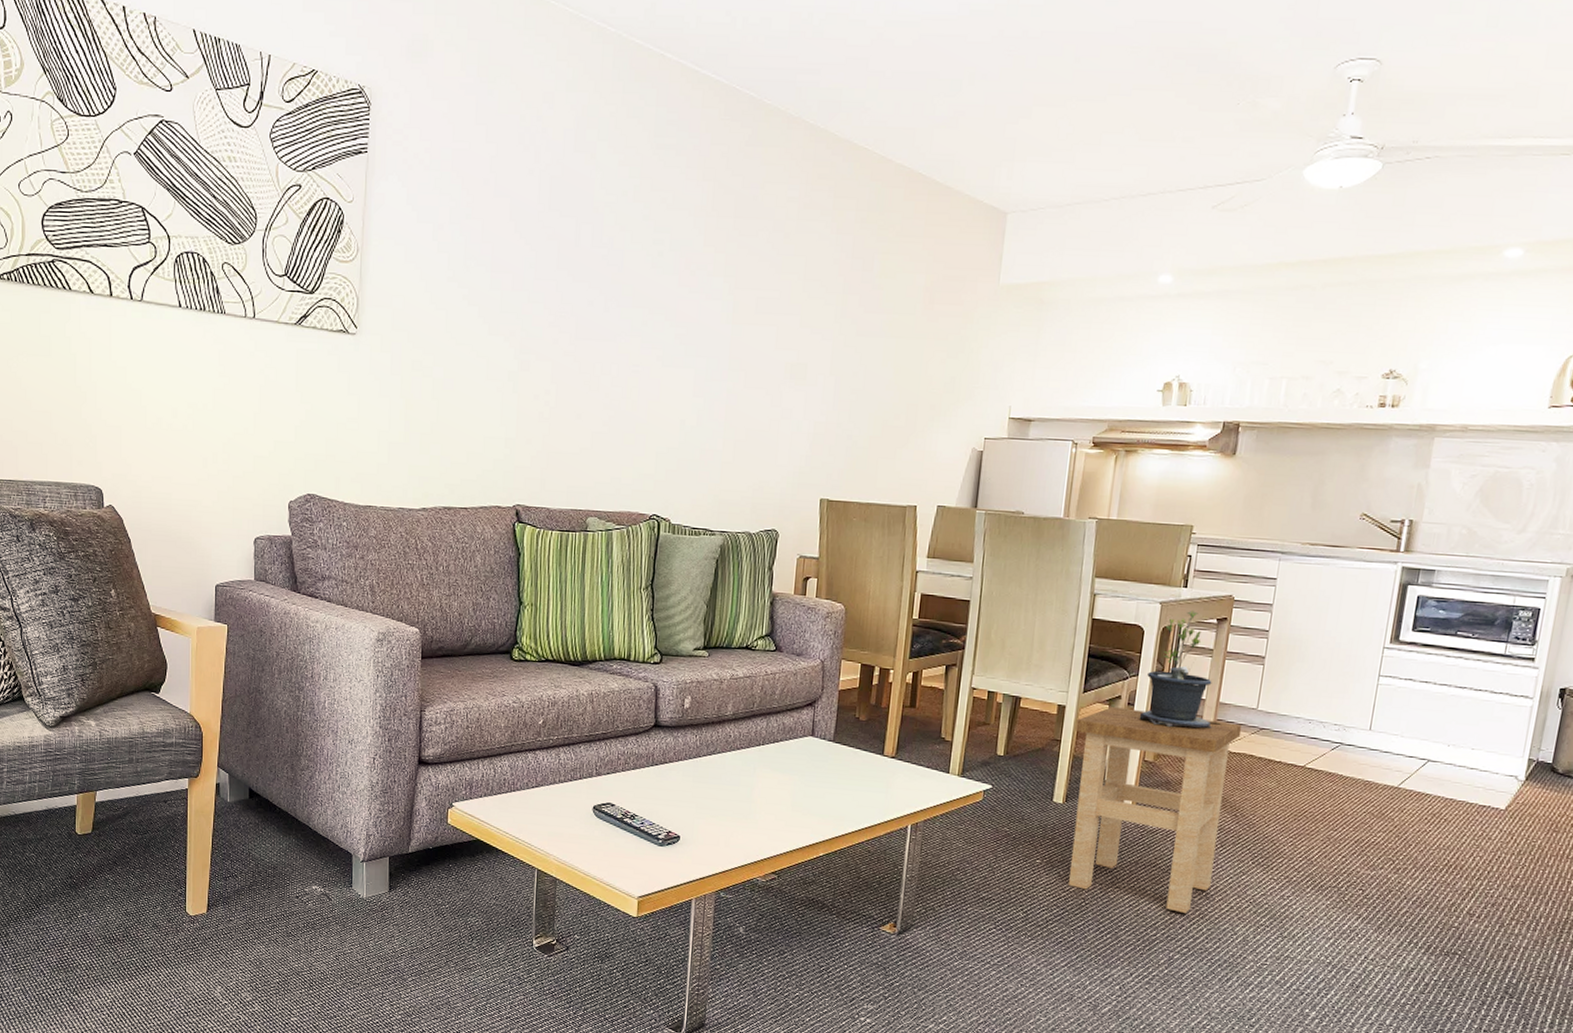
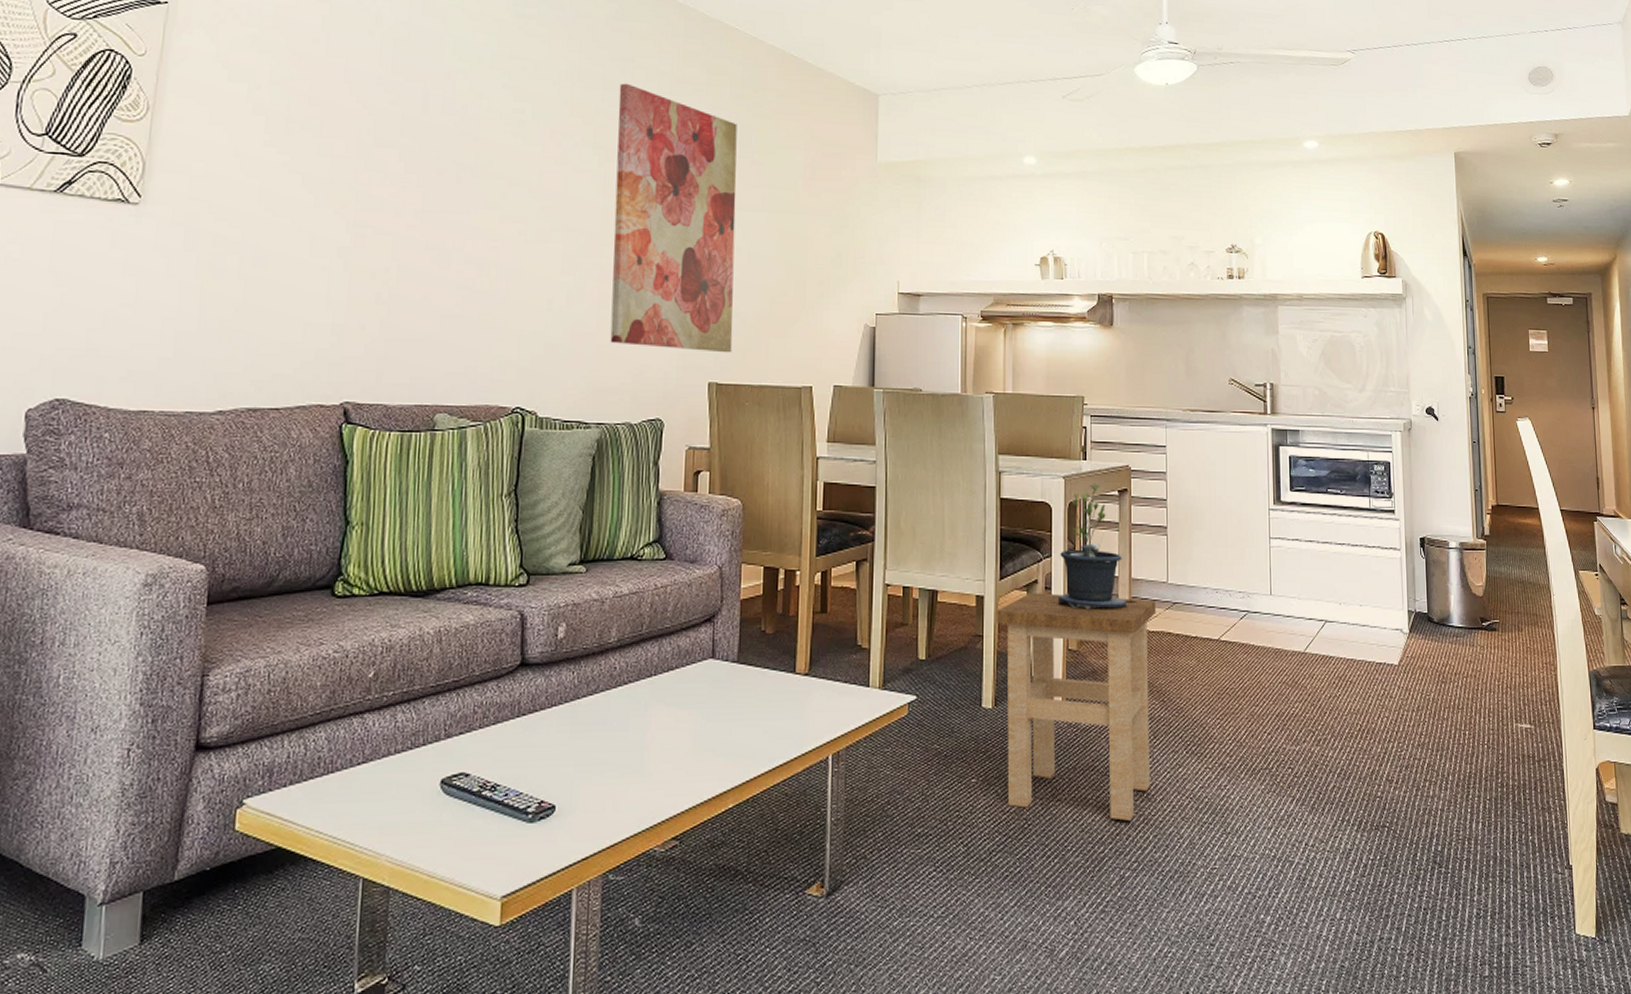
wall art: none [734,210,861,473] -> present [610,83,737,353]

